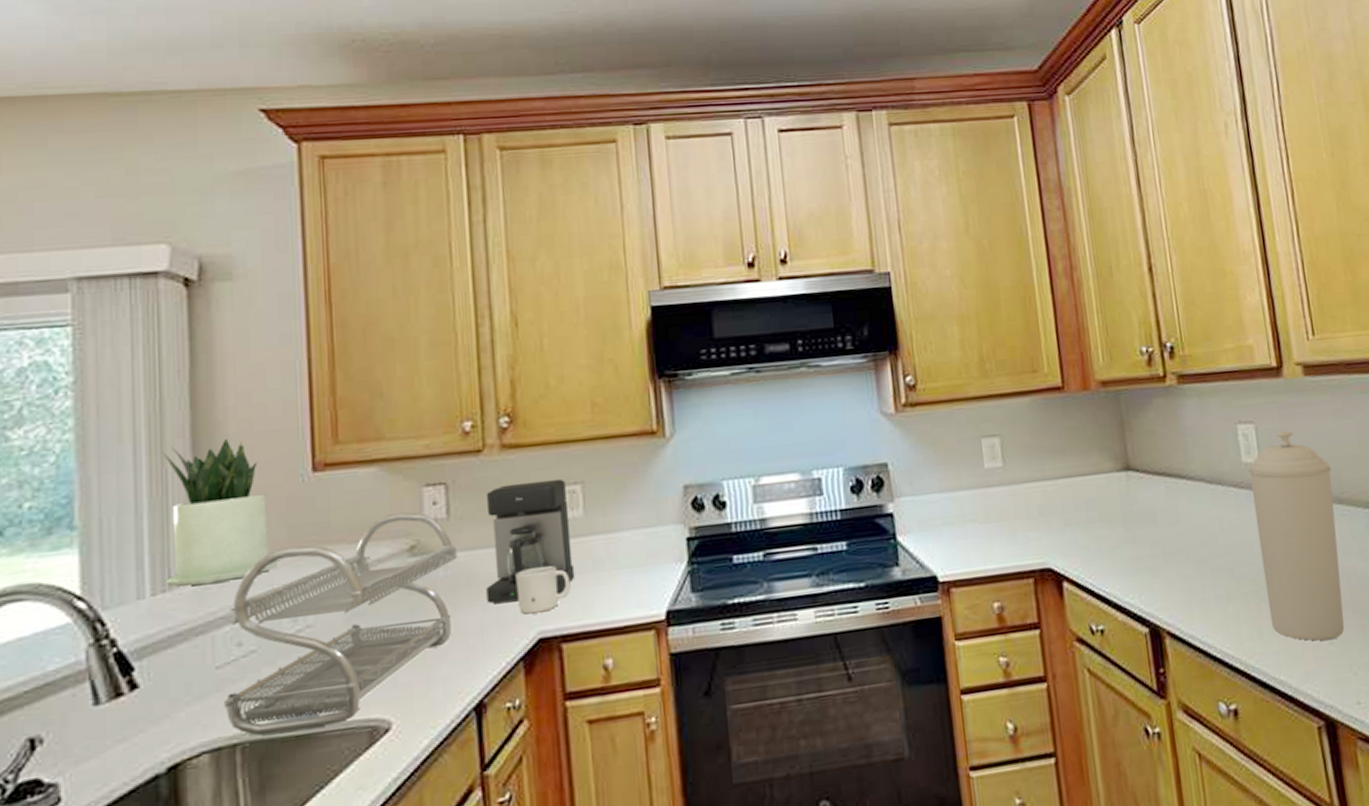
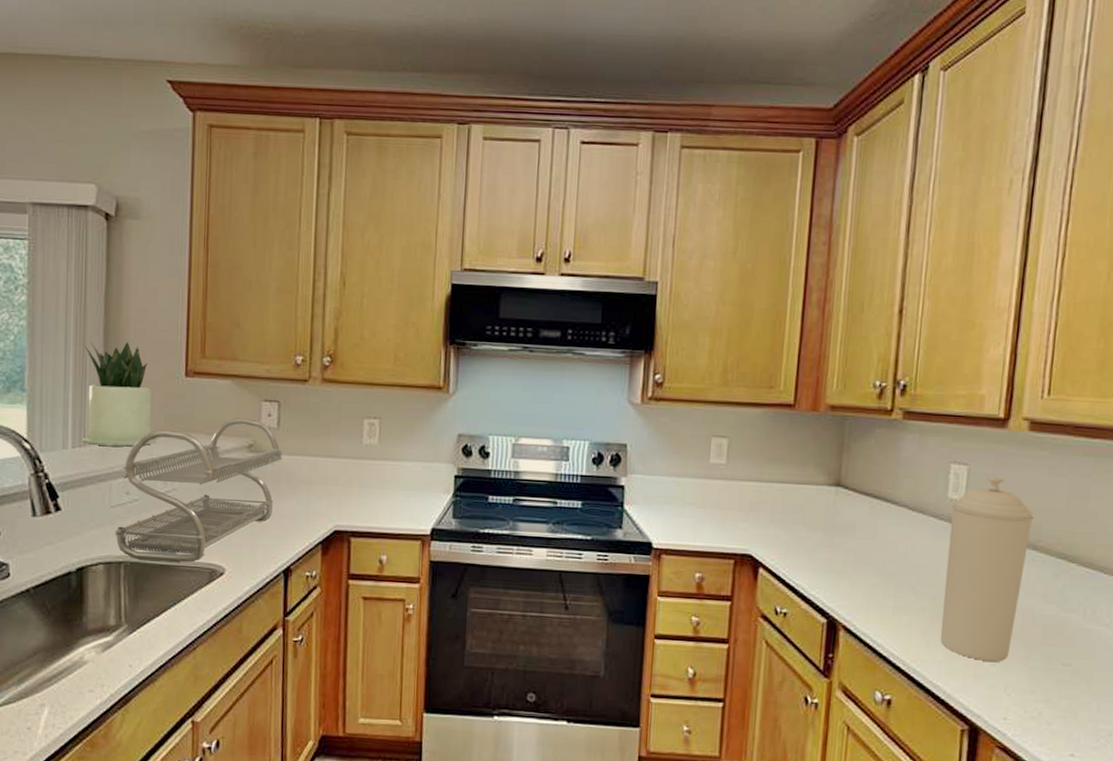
coffee maker: present [486,478,575,603] -> none [300,410,368,499]
mug: present [515,565,571,614] -> none [322,476,363,512]

